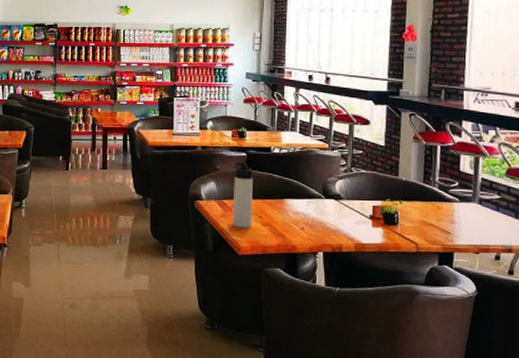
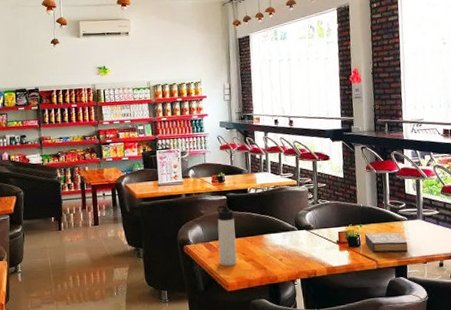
hardback book: none [404,211,458,237] -> present [364,232,408,253]

